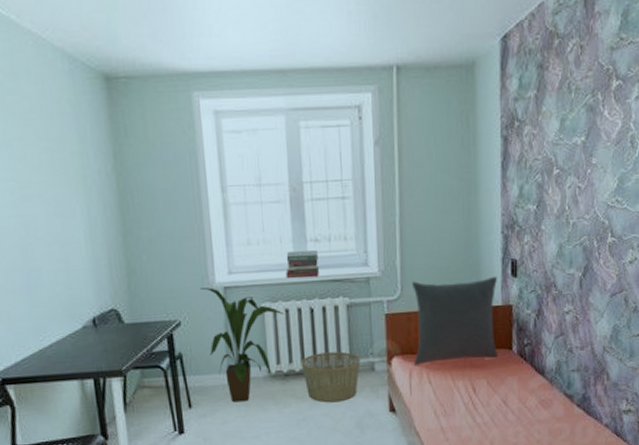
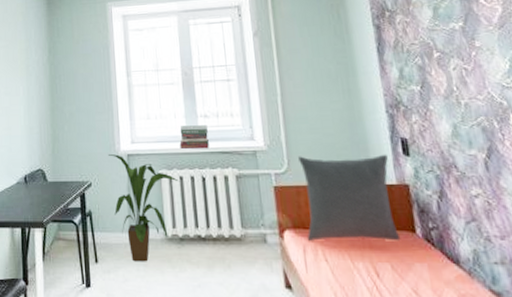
basket: present [300,351,361,403] -> none [194,220,252,272]

